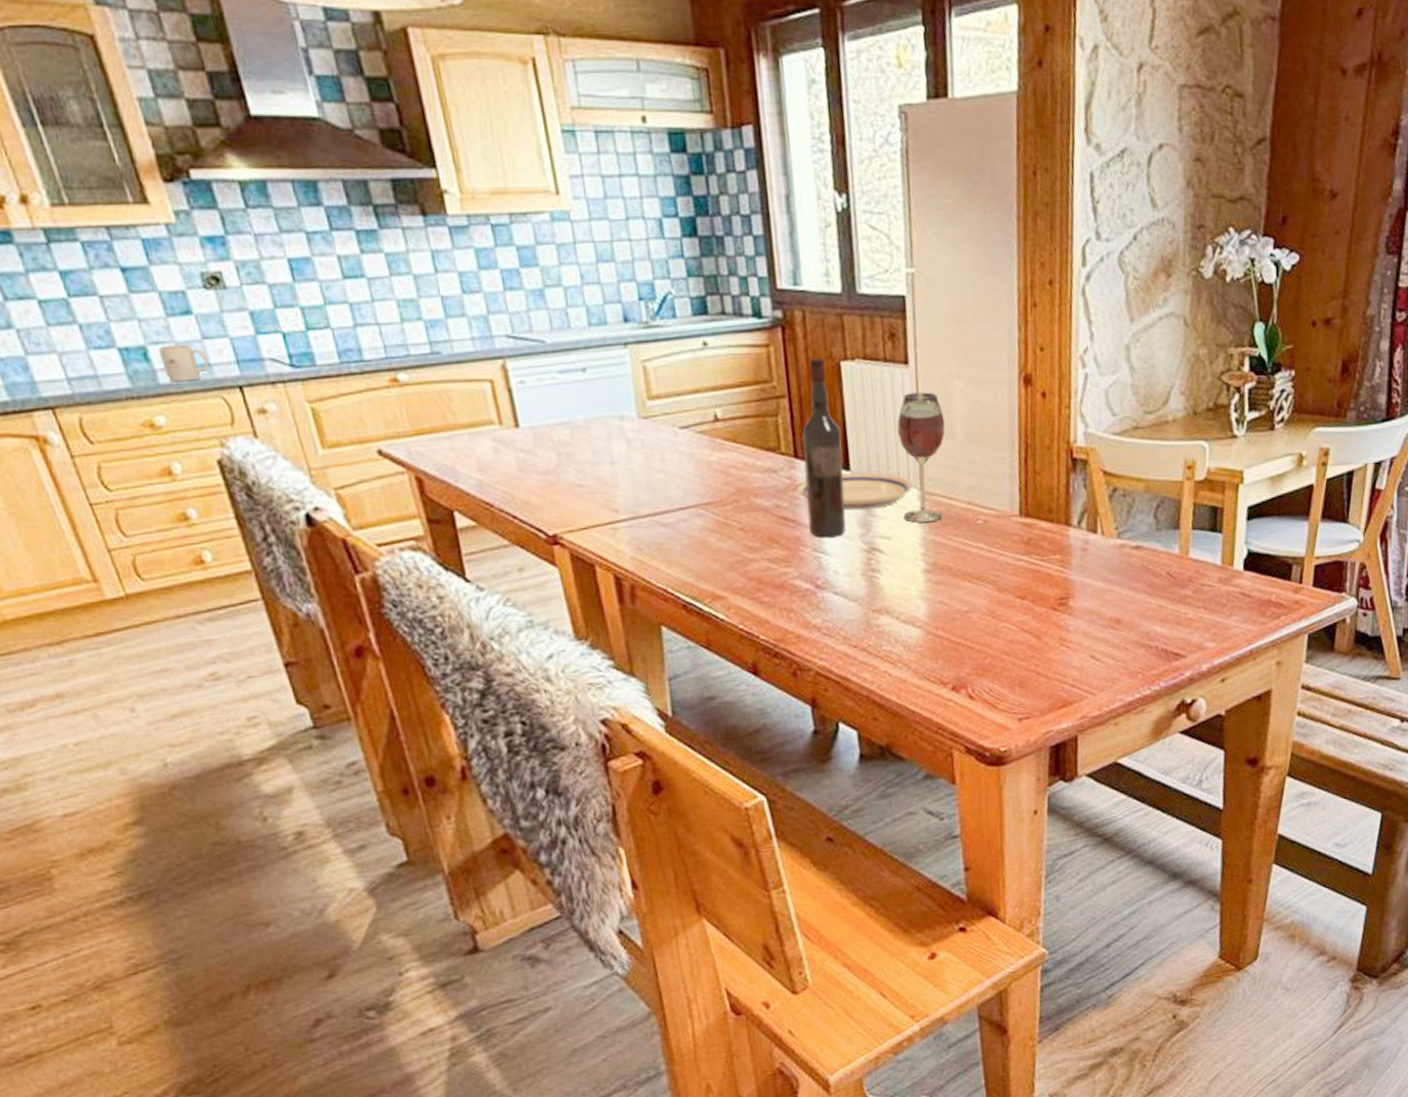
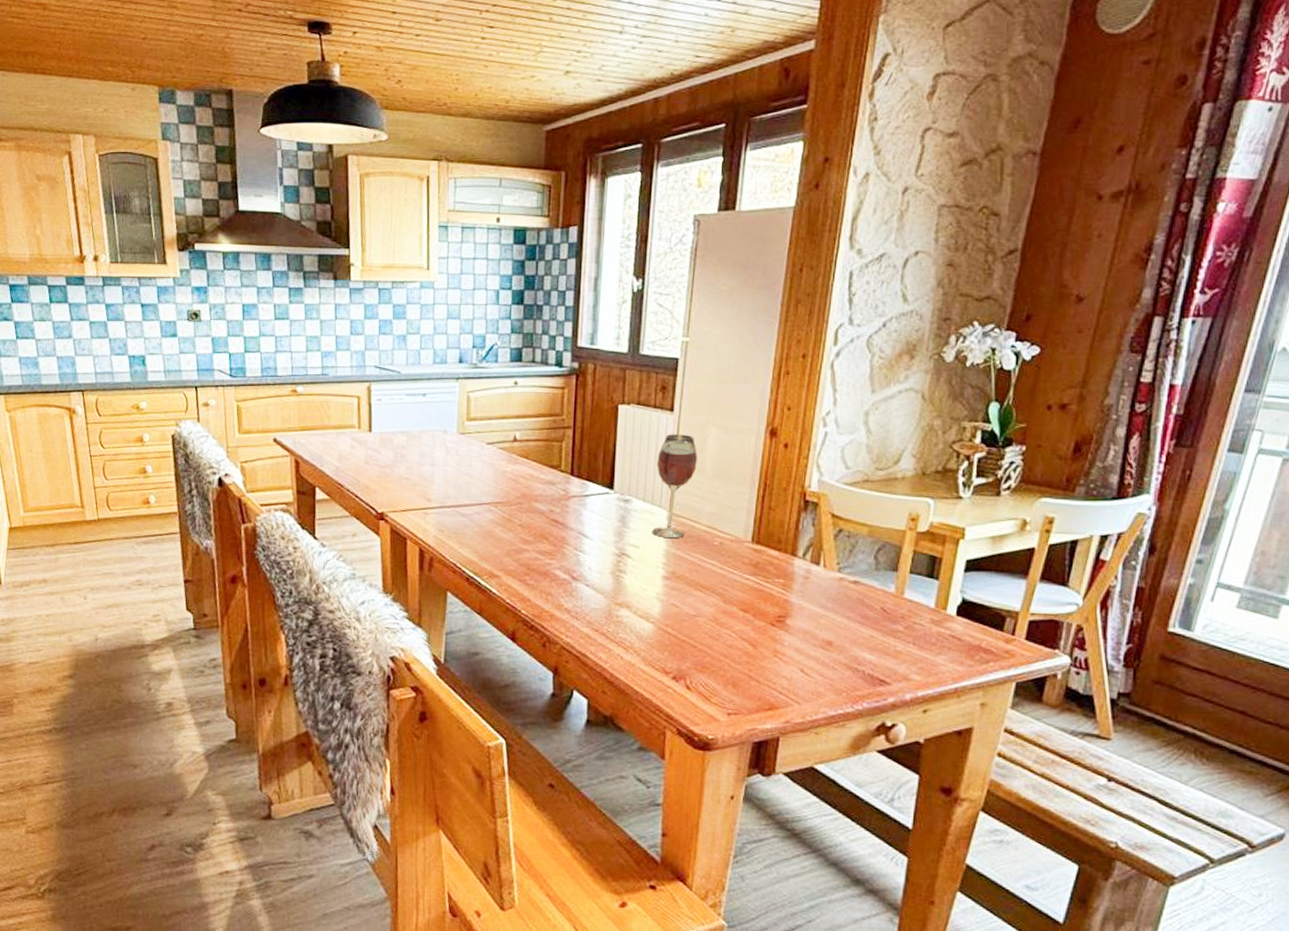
mug: present [159,344,210,382] -> none [152,356,180,381]
plate: present [797,472,913,510] -> none [569,491,663,522]
wine bottle: present [801,358,847,537] -> none [574,401,611,540]

